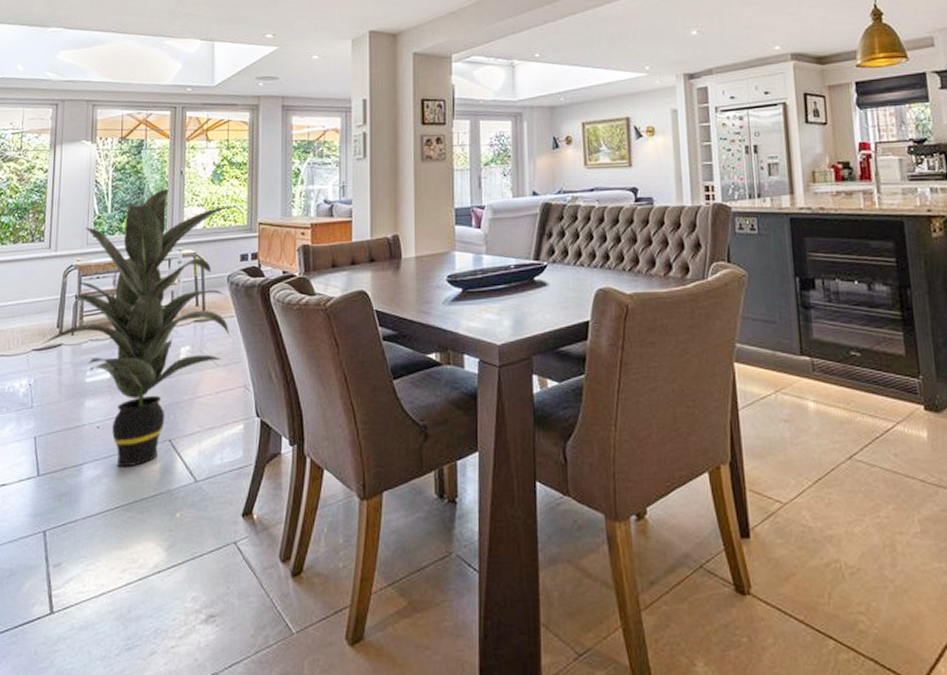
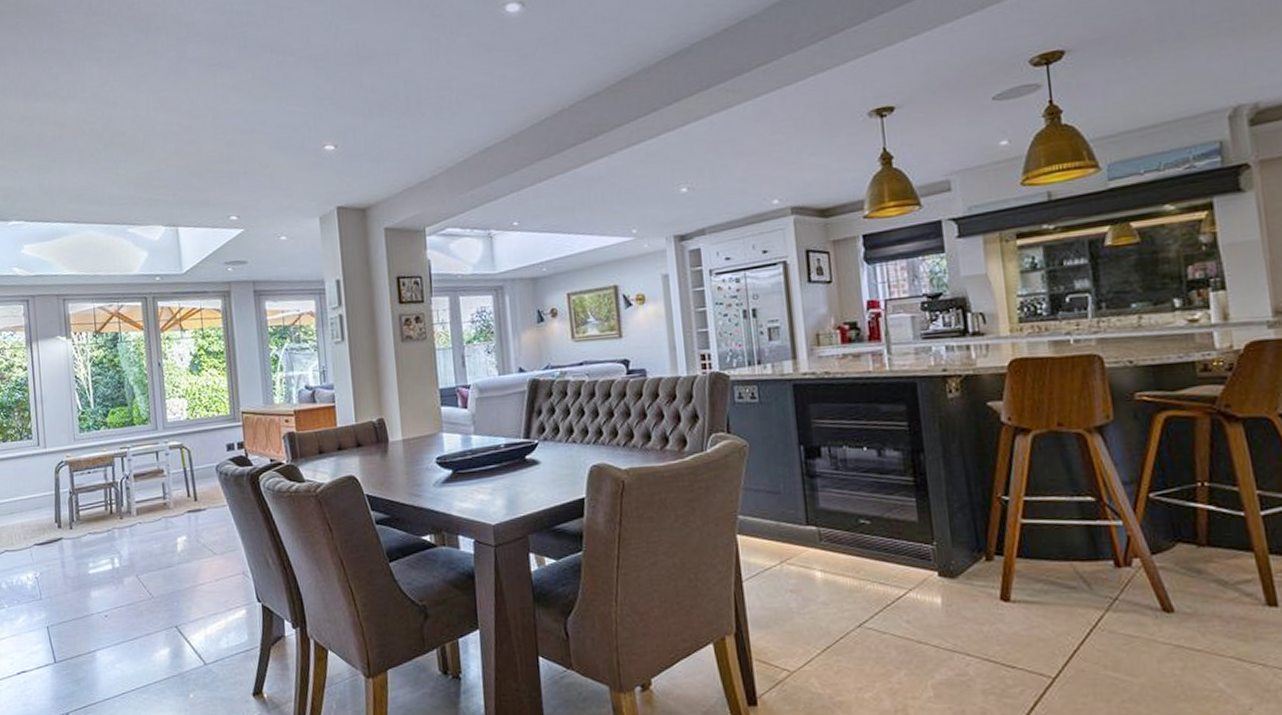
indoor plant: present [42,188,238,468] -> none [43,380,223,653]

